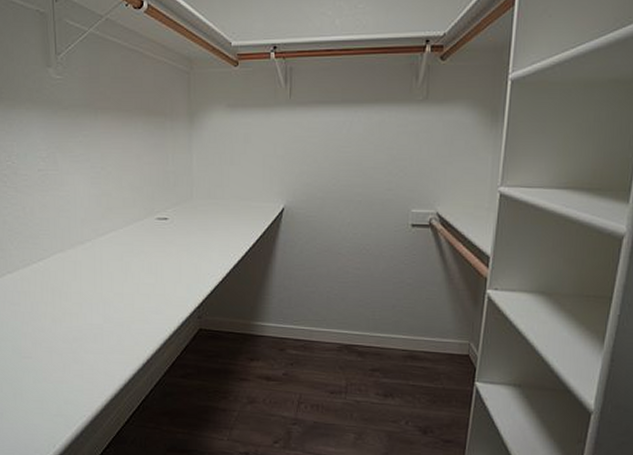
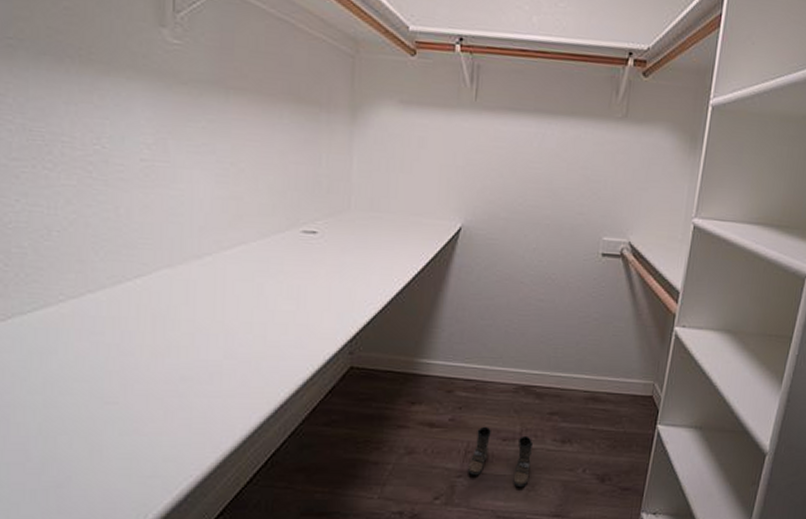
boots: none [302,380,359,436] -> present [468,426,534,488]

